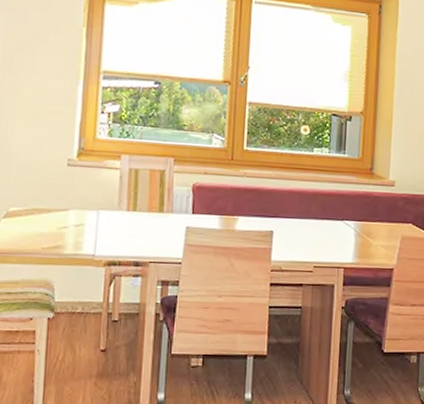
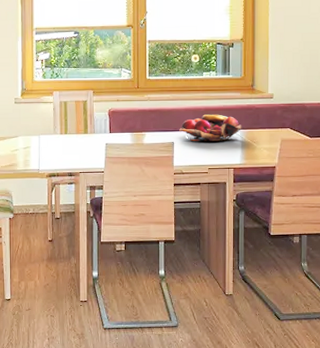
fruit basket: none [281,199,357,234] -> present [179,114,242,142]

